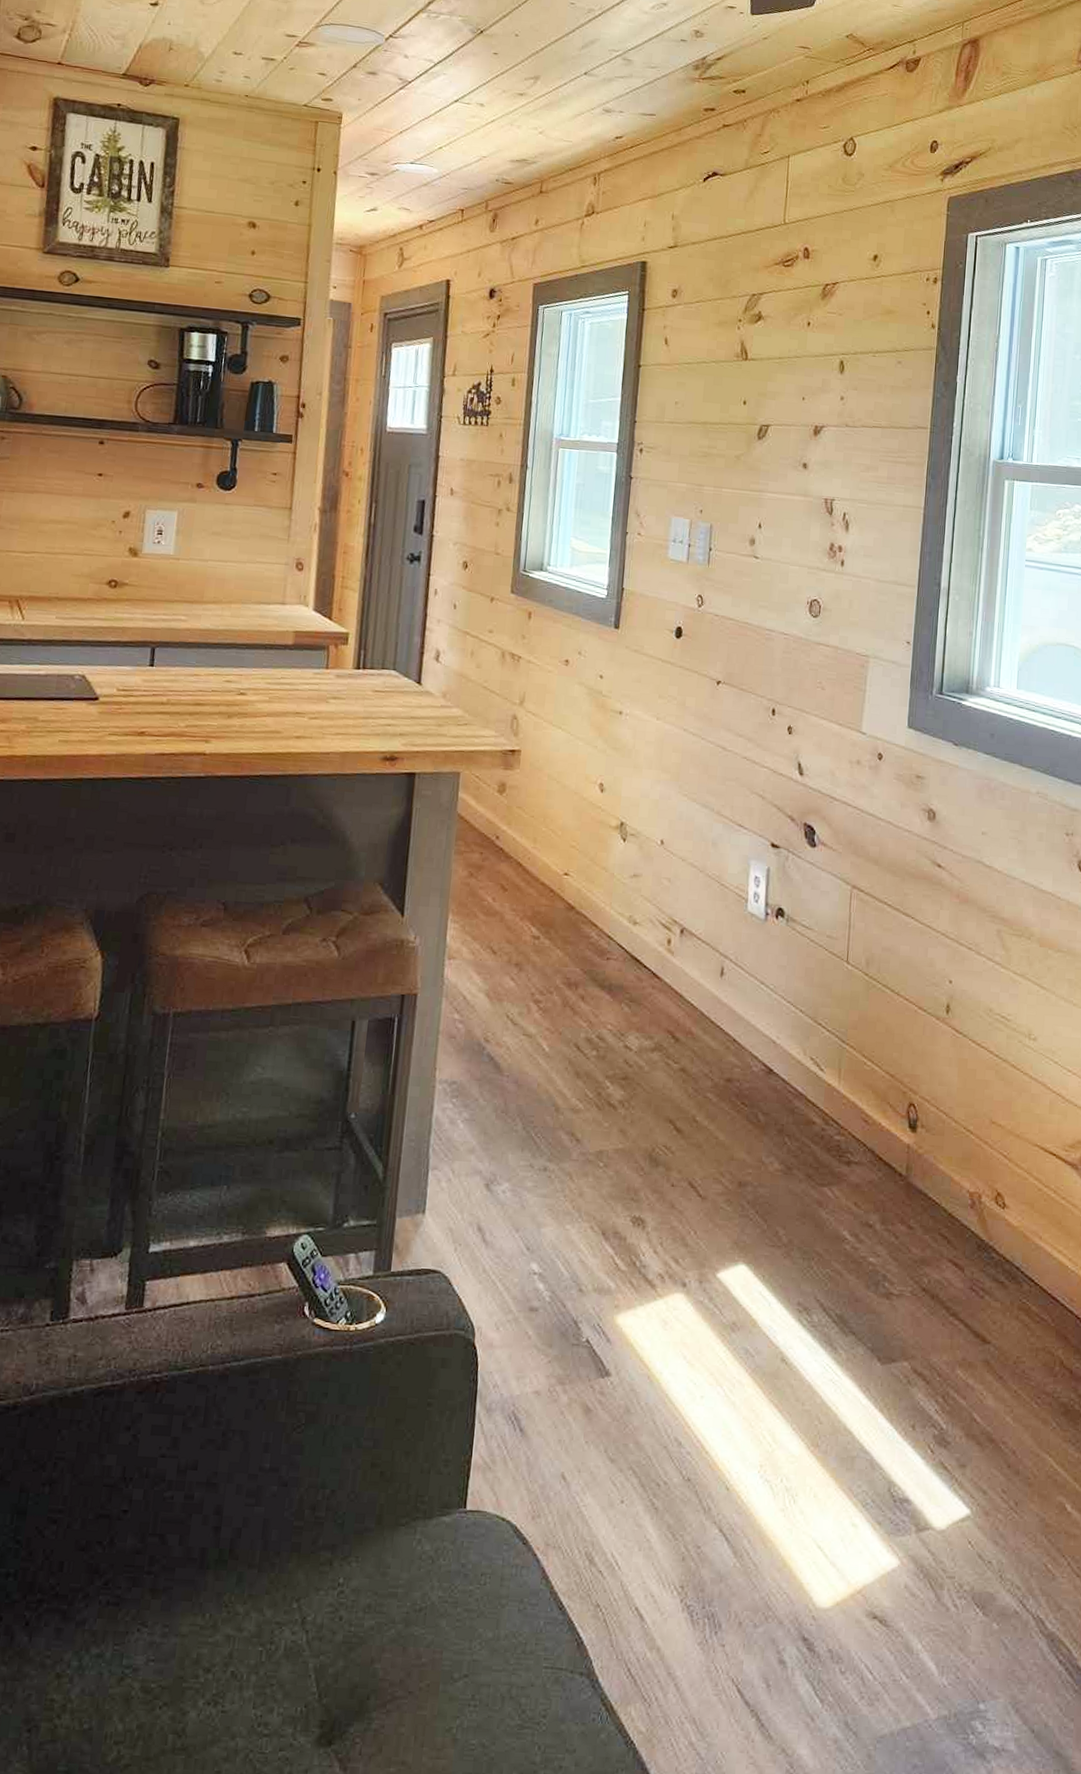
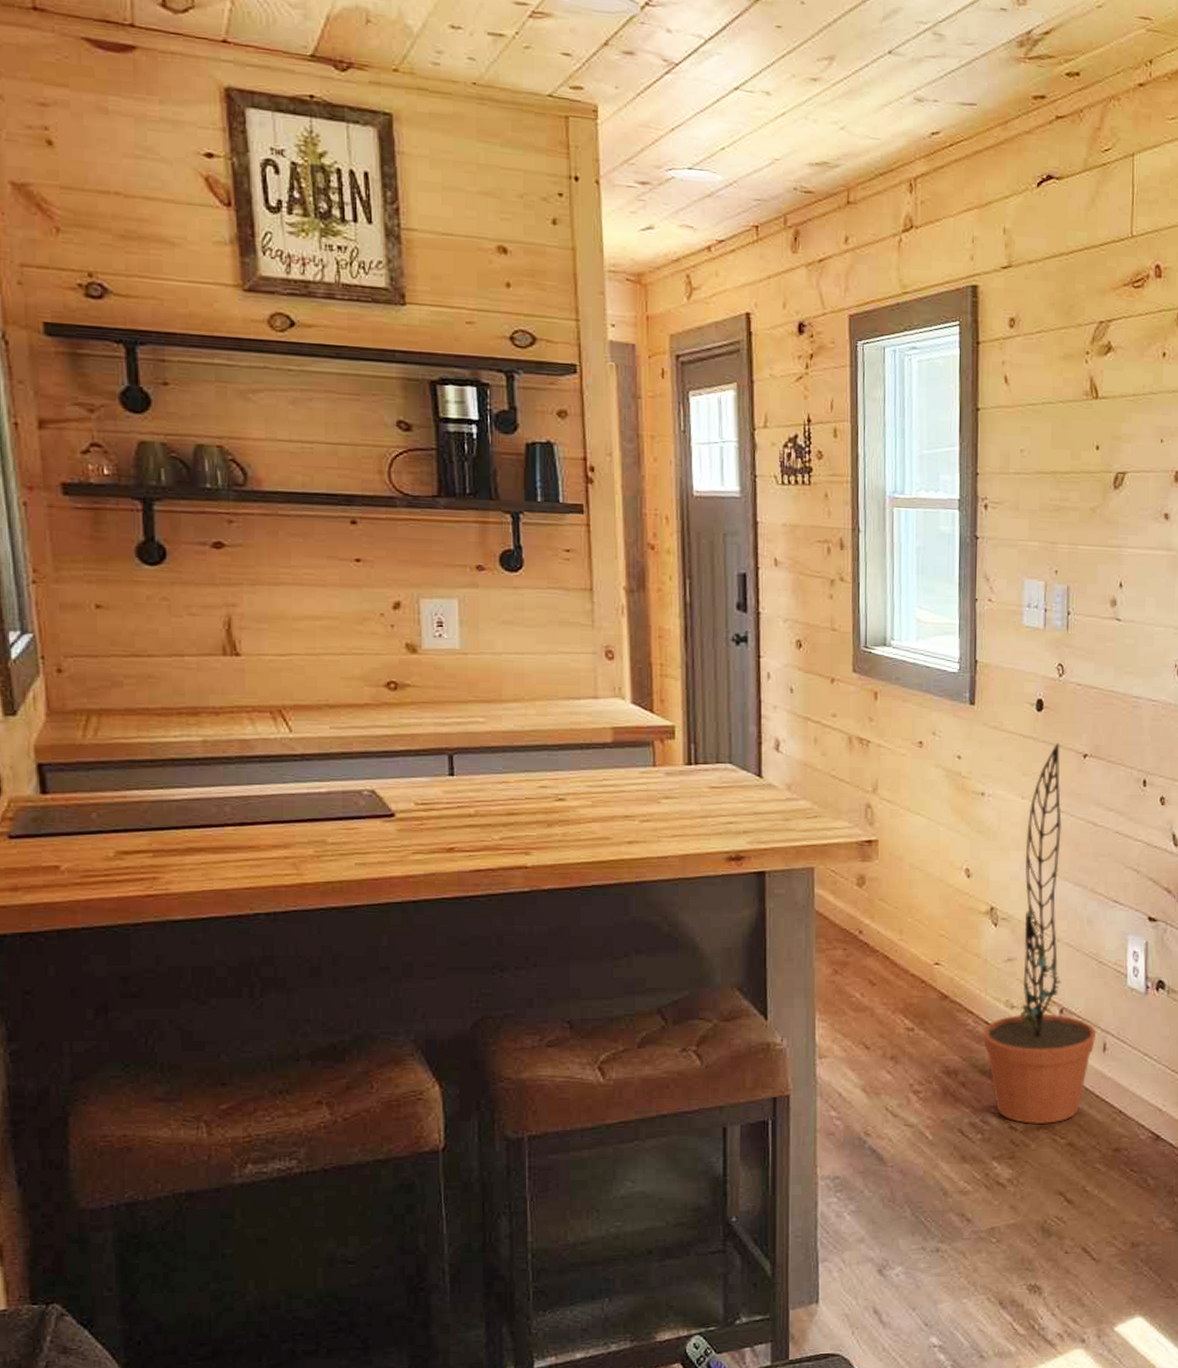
decorative plant: none [604,669,715,1046] -> present [982,743,1097,1124]

